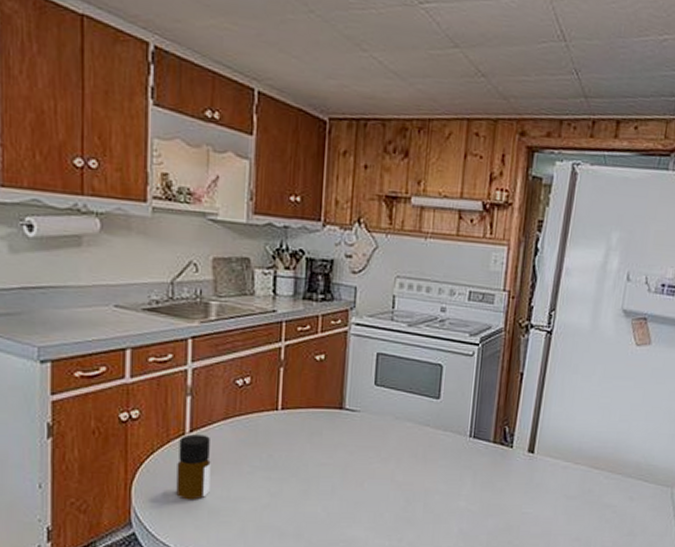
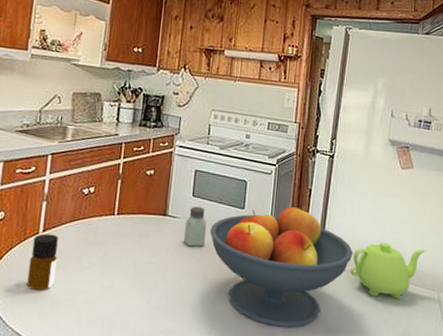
saltshaker: none [366,397,394,445] -> present [184,206,207,247]
fruit bowl: none [398,393,573,532] -> present [210,206,353,328]
teapot: none [568,433,660,497] -> present [350,242,425,299]

